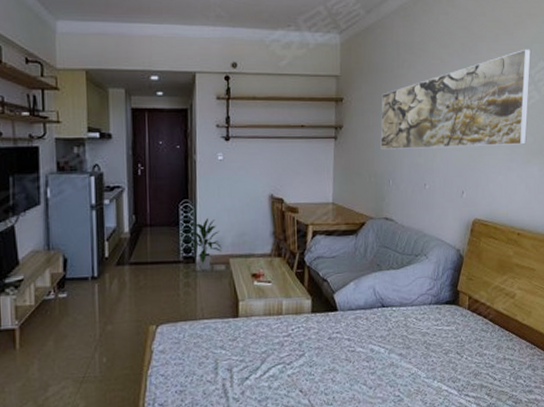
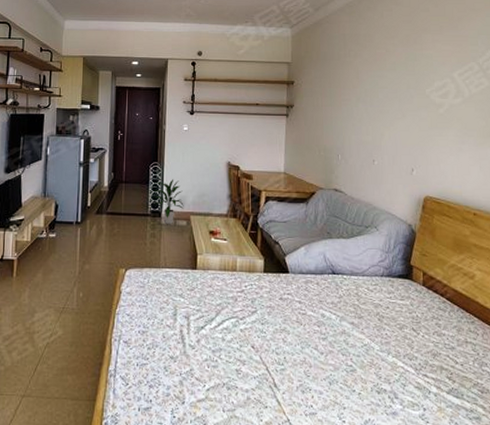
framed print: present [380,49,532,150] -> none [329,40,479,128]

